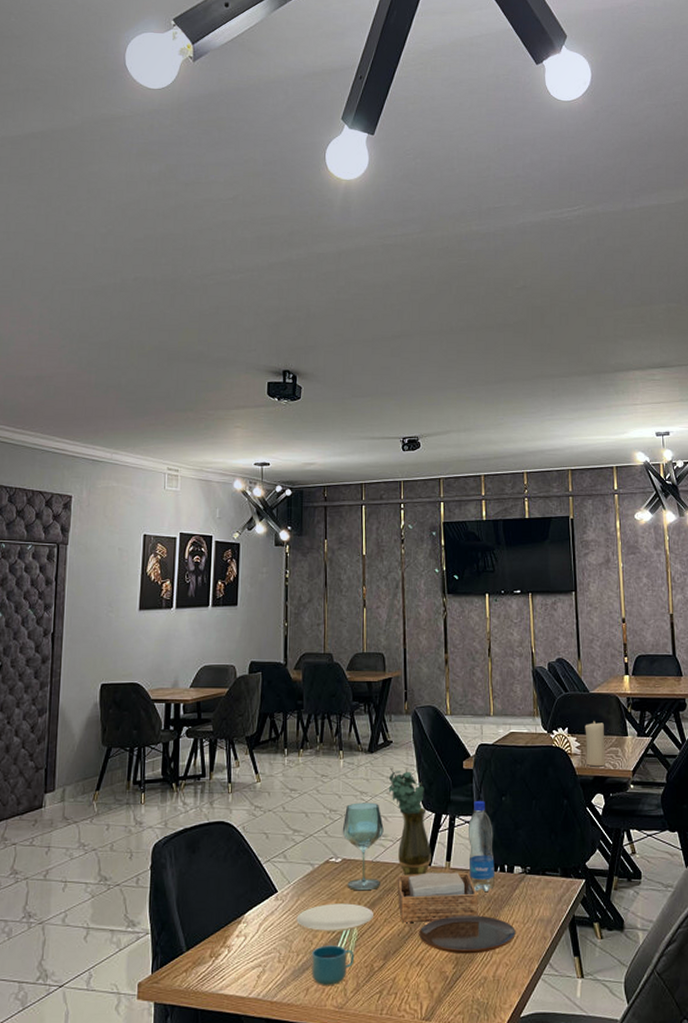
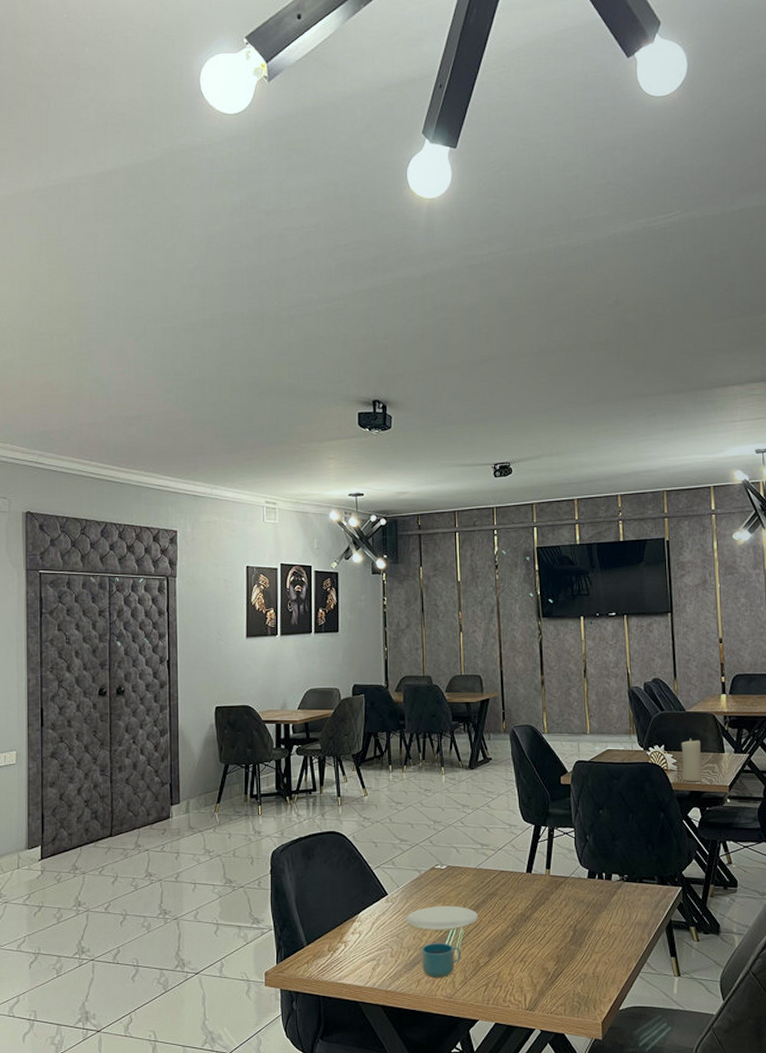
wine glass: present [342,802,384,891] -> none [446,815,486,895]
vase: present [388,767,431,876] -> none [489,782,531,882]
napkin holder: present [397,872,478,922] -> none [499,879,578,923]
plate: present [419,915,515,955] -> none [521,918,614,953]
bottle: present [467,800,495,893] -> none [566,813,593,898]

